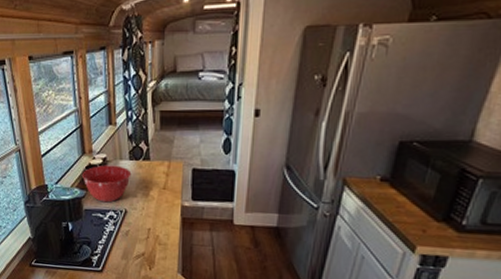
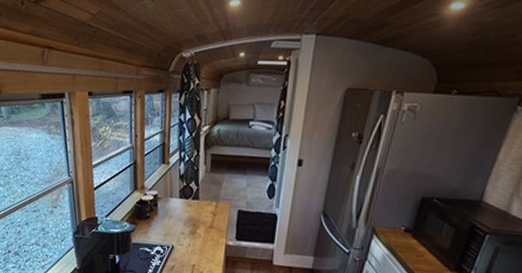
mixing bowl: present [82,165,132,203] -> none [133,201,181,238]

